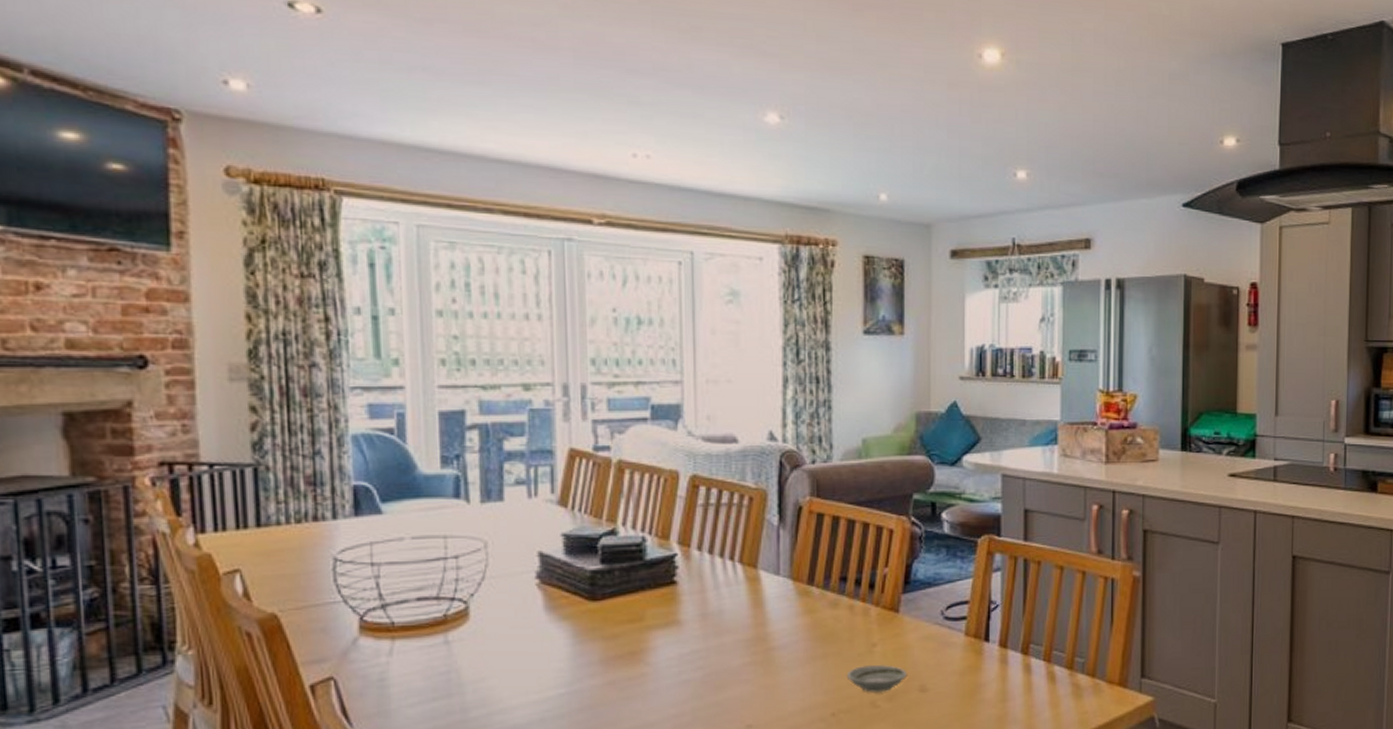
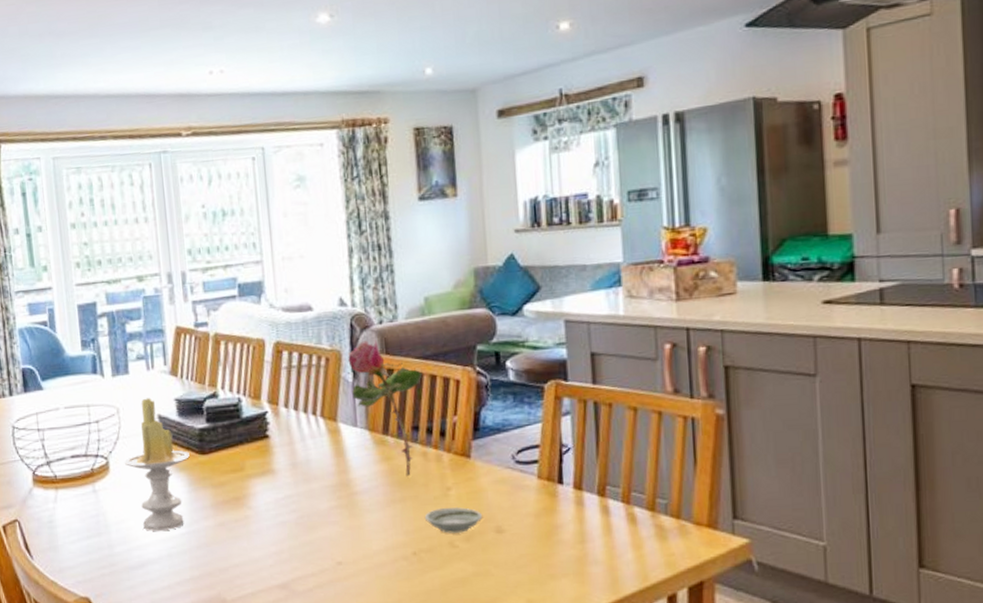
candle: none [491,531,577,691] -> present [125,398,190,531]
flower: none [774,481,855,632] -> present [348,340,423,477]

